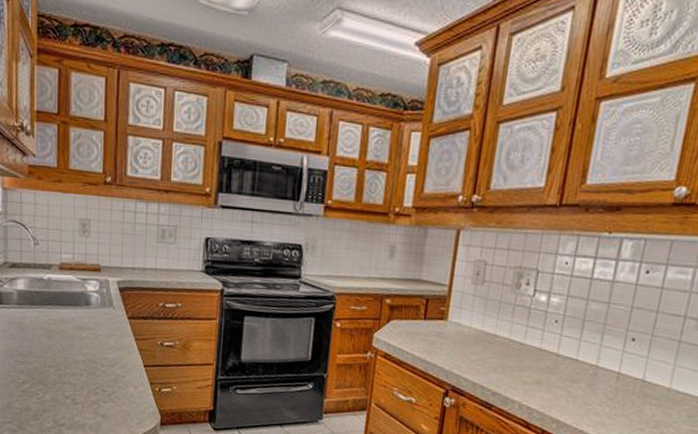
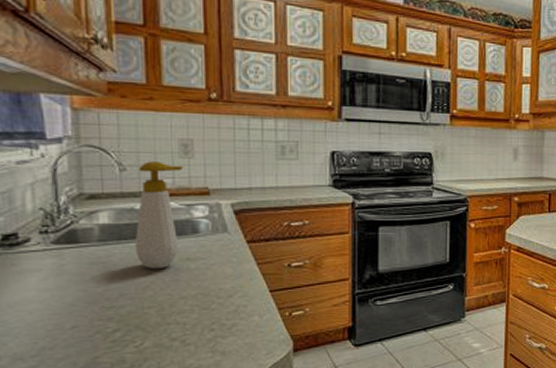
soap bottle: none [42,237,82,334] -> present [134,161,184,270]

